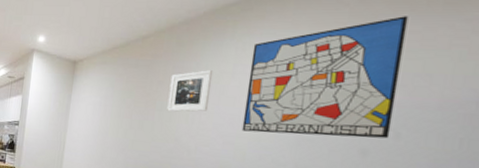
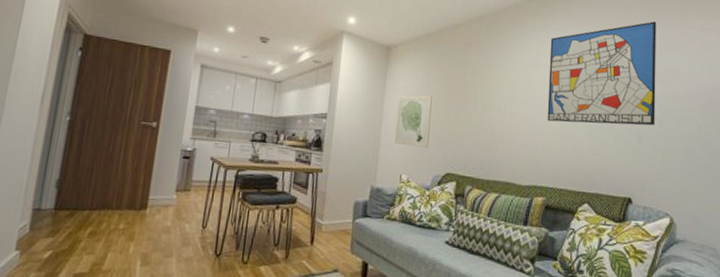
wall art: none [78,105,116,154] -> present [395,95,432,149]
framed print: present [167,70,214,112] -> none [481,61,520,103]

